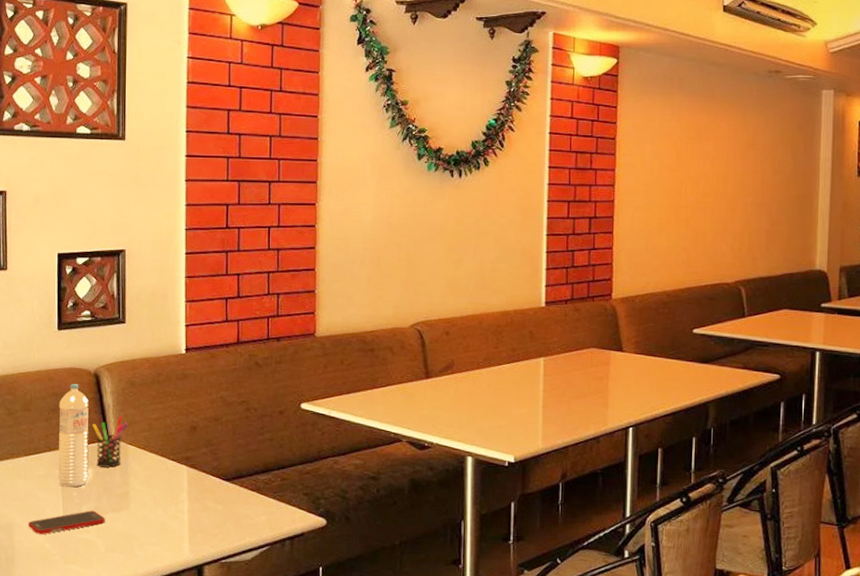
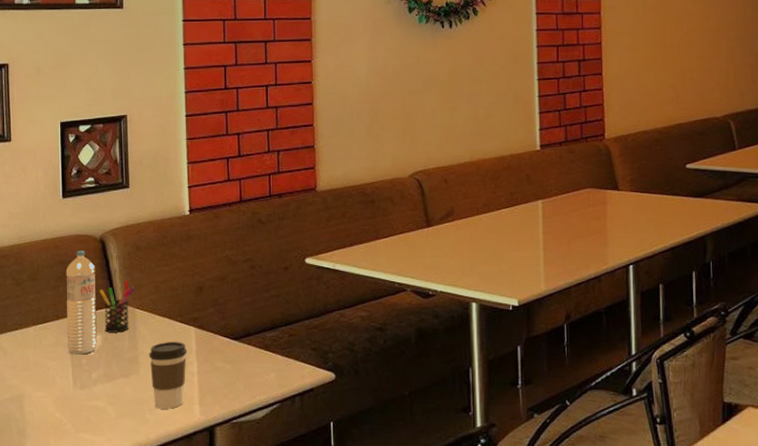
cell phone: present [28,510,105,535] -> none [38,377,115,405]
coffee cup: none [140,479,178,546] -> present [149,341,187,409]

